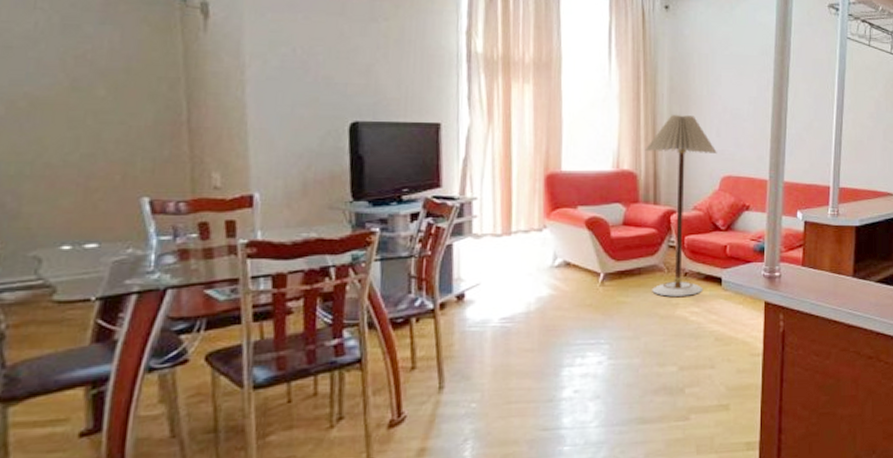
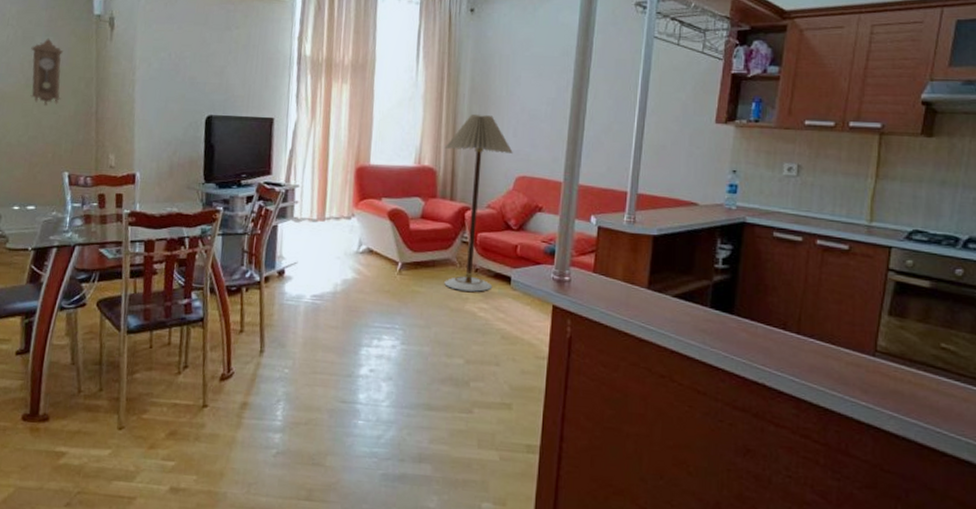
pendulum clock: none [77,27,131,115] -> present [30,38,63,107]

